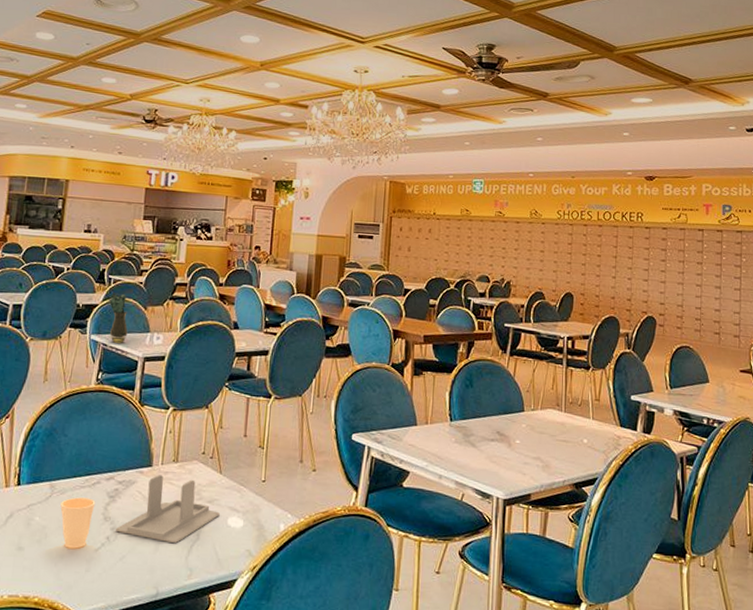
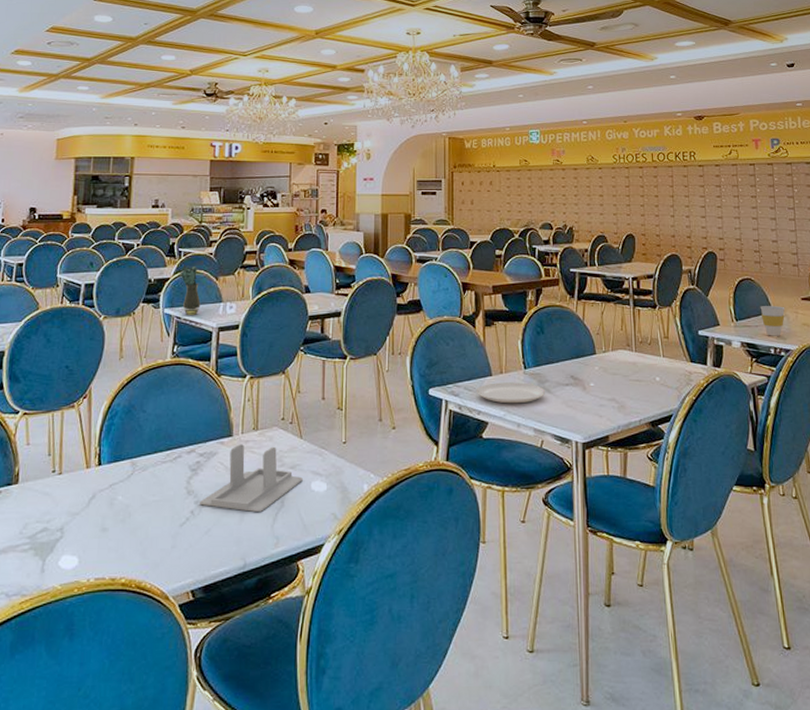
cup: present [60,497,96,549] -> none [143,473,178,526]
plate: none [399,432,470,456] -> present [476,382,546,404]
cup: none [696,375,722,407] -> present [760,306,785,336]

